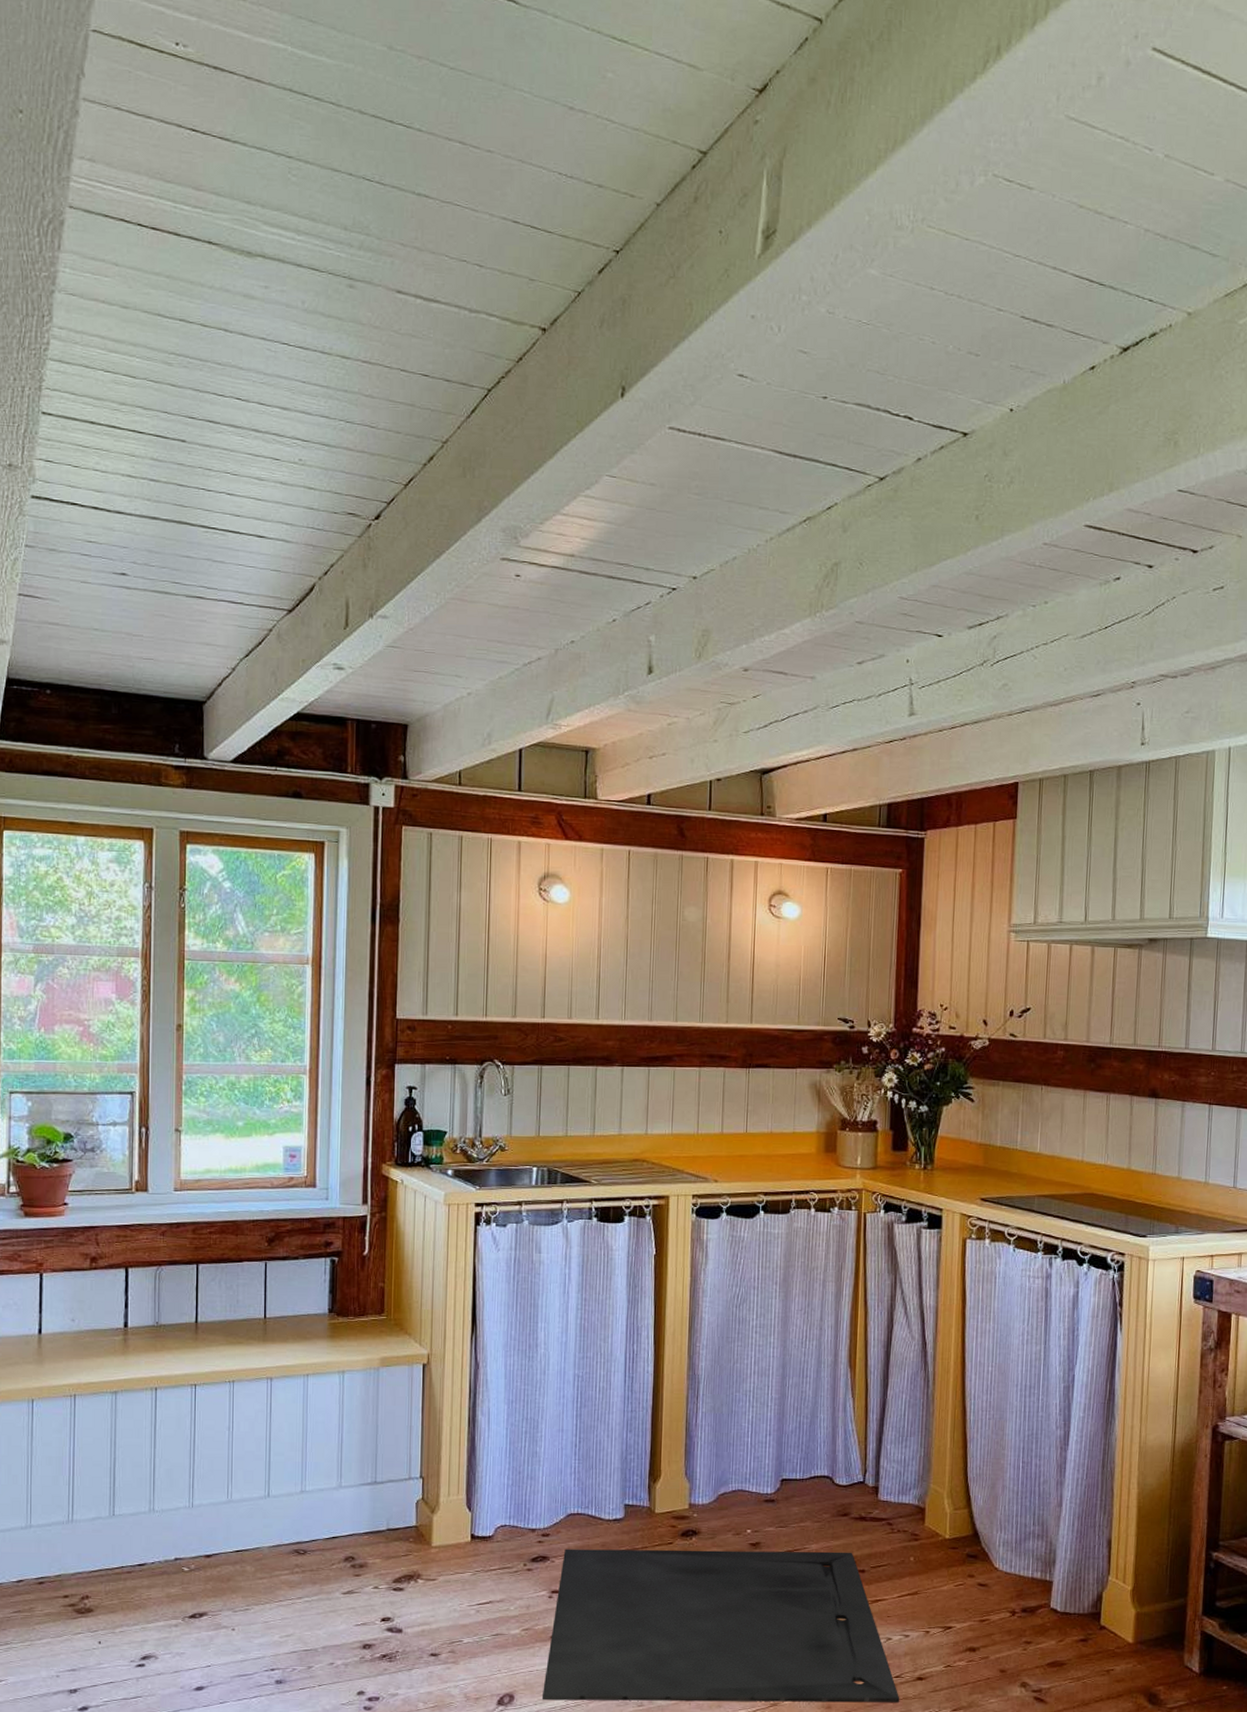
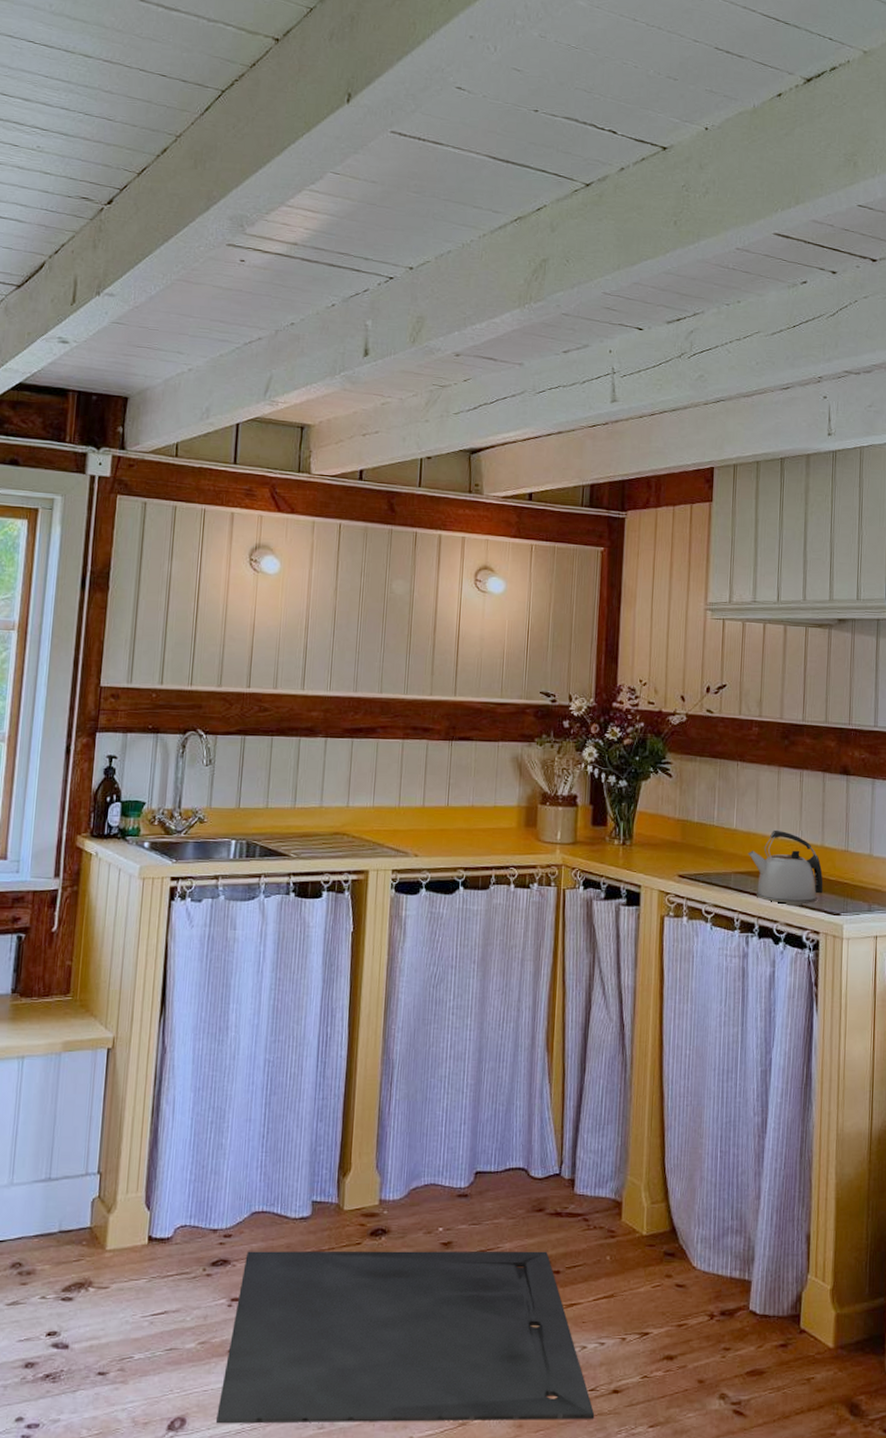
kettle: none [1052,1153,1130,1229] -> present [748,829,823,907]

